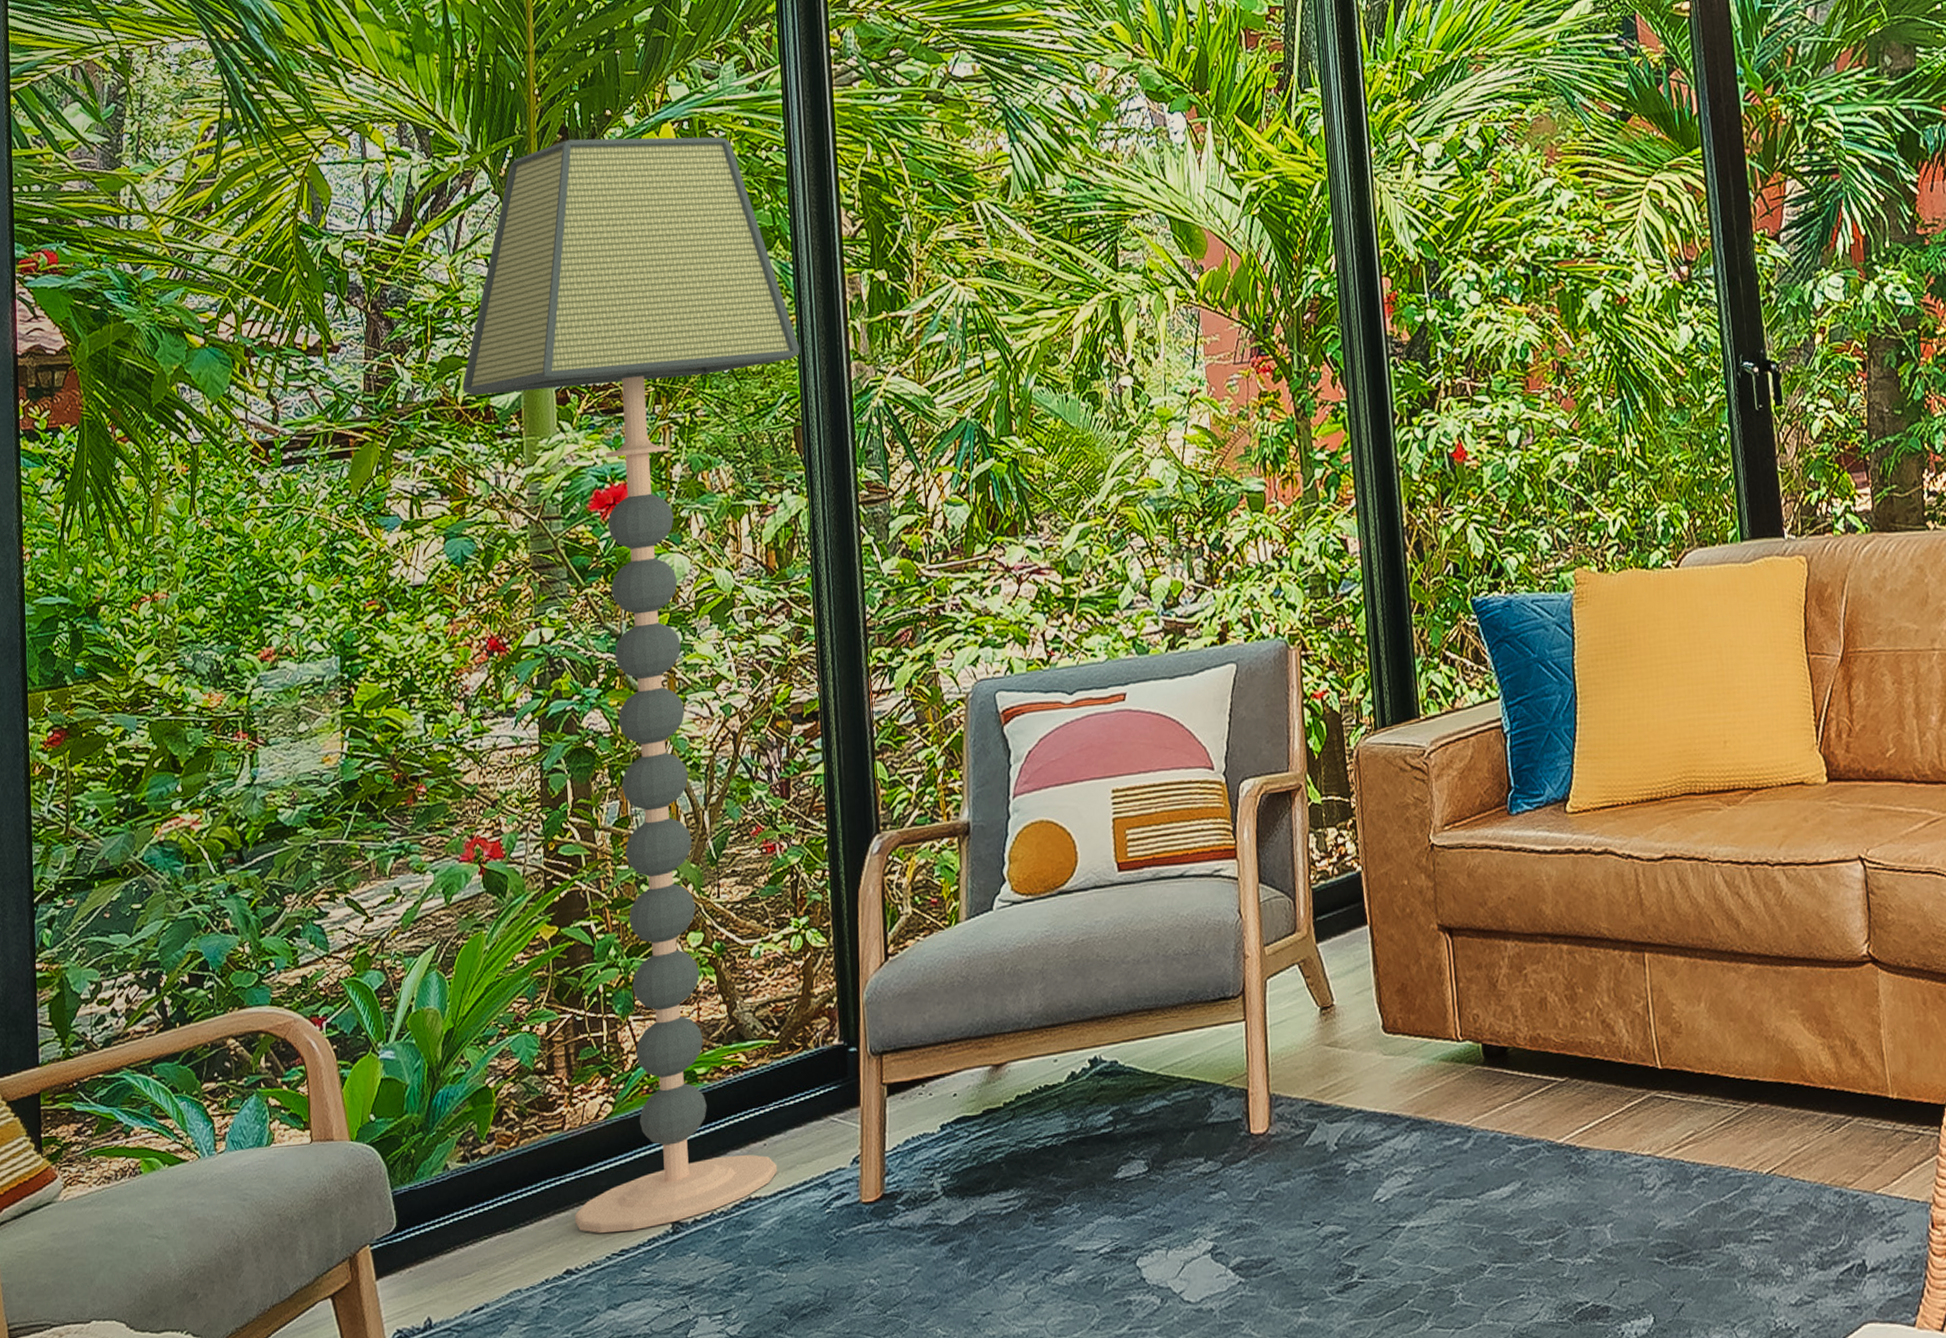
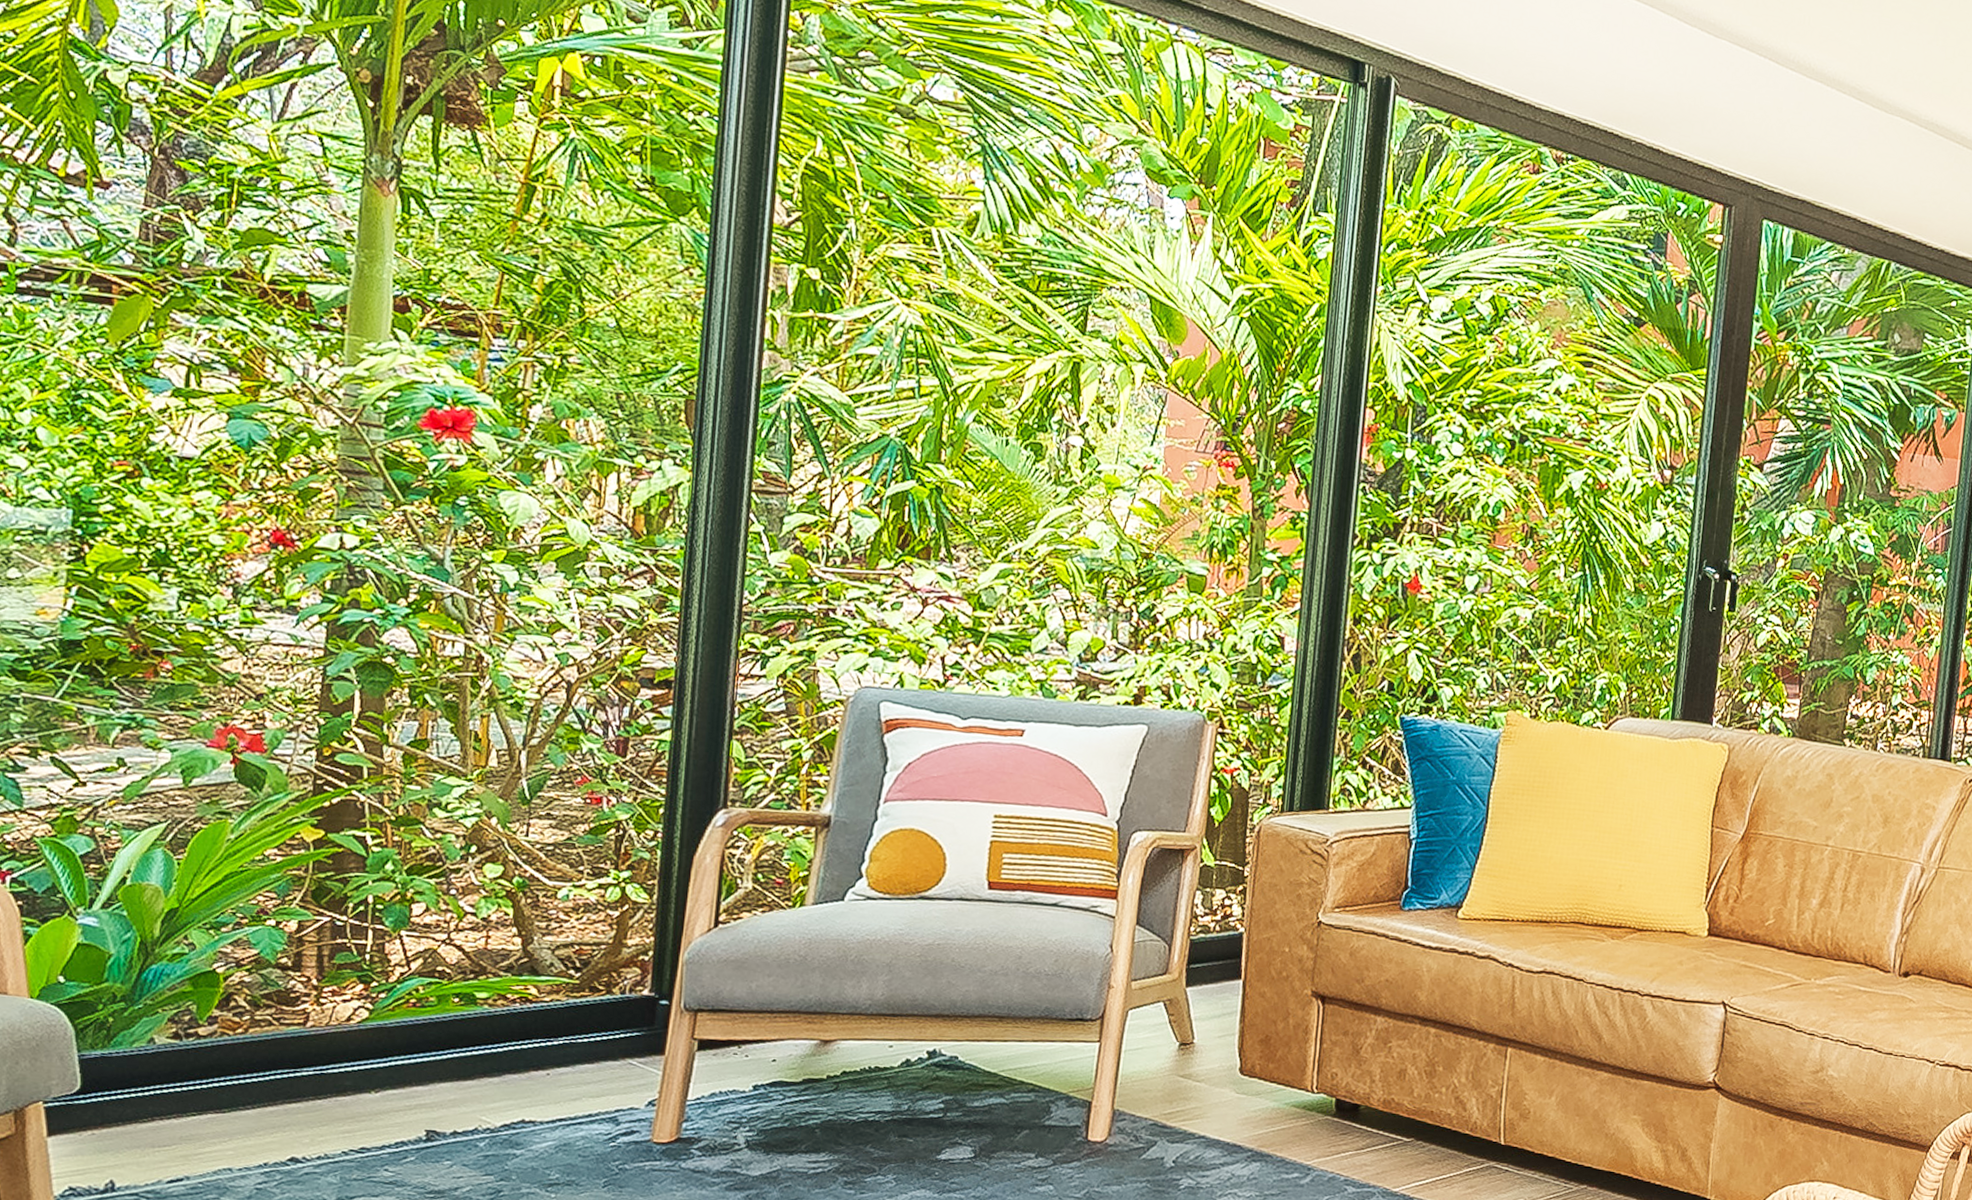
floor lamp: present [462,137,800,1234] -> none [272,37,706,1132]

